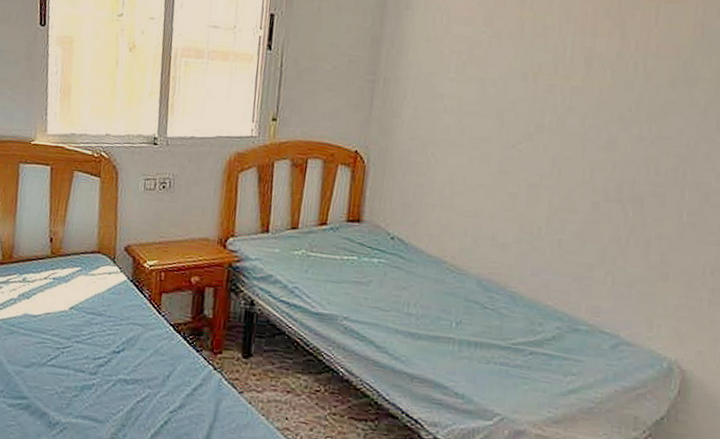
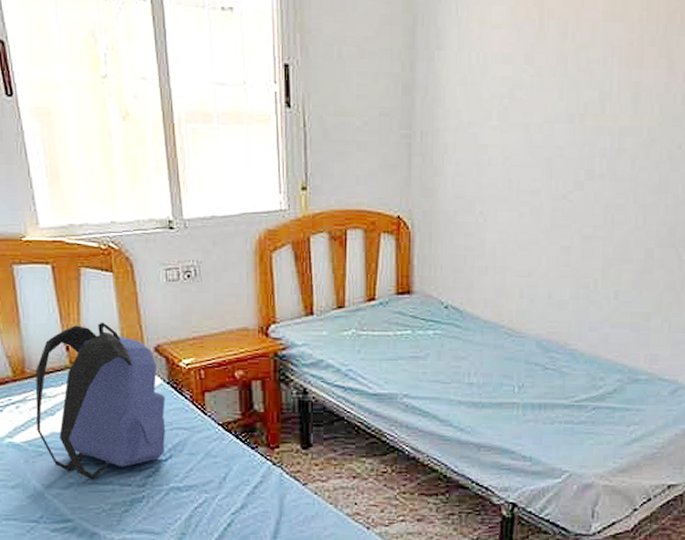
backpack: none [13,220,127,362] -> present [35,322,166,480]

